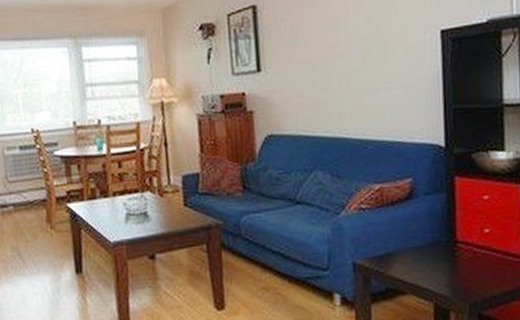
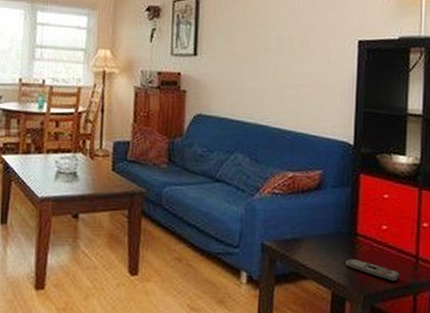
remote control: none [447,267,507,288] -> present [346,258,400,283]

